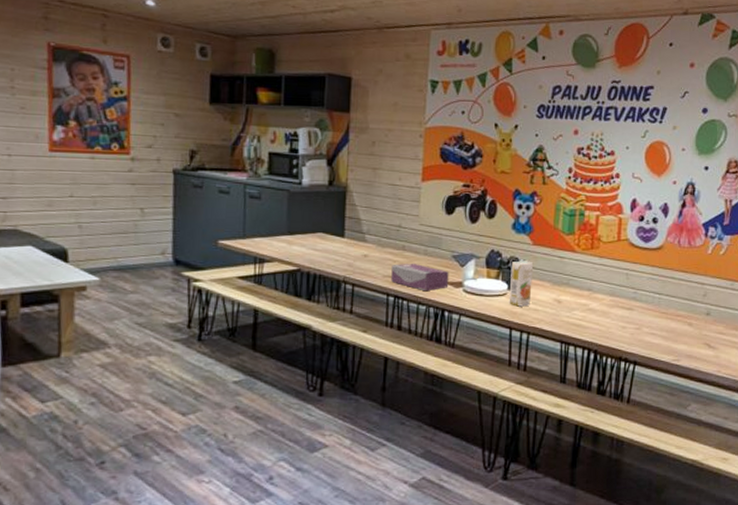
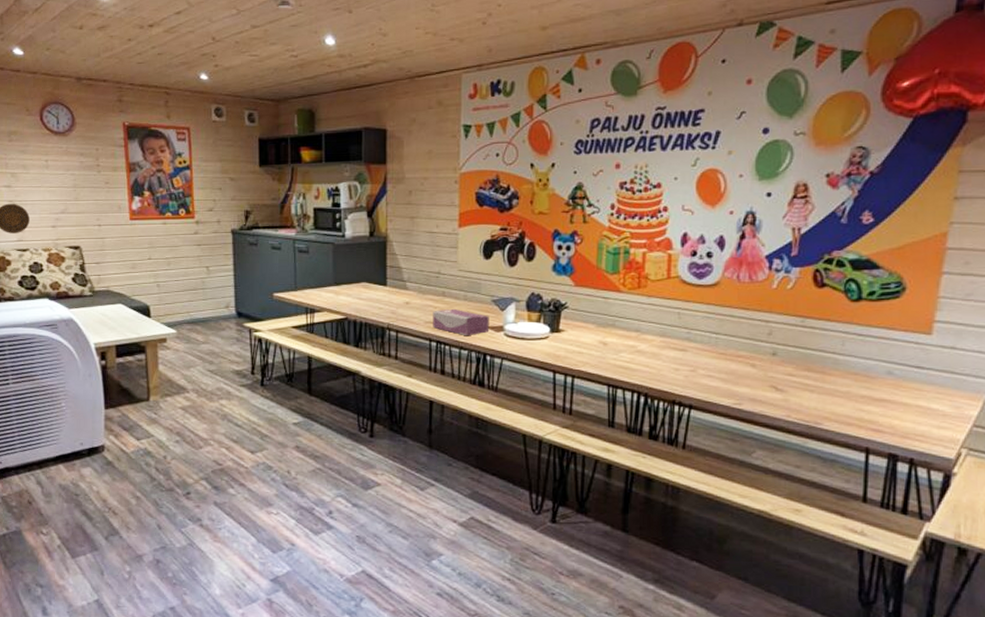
juice carton: present [509,260,534,307] -> none [551,303,576,350]

